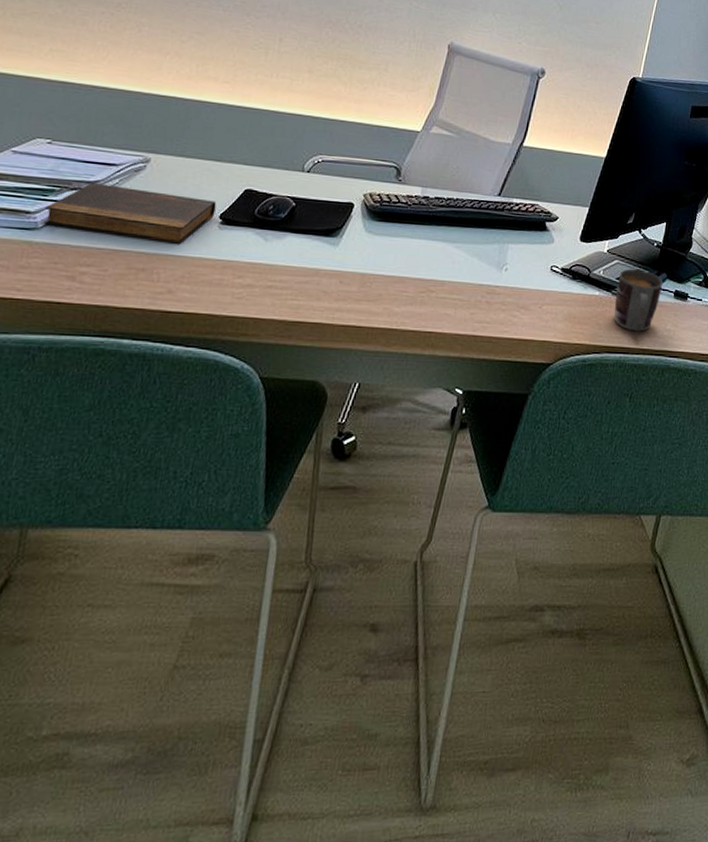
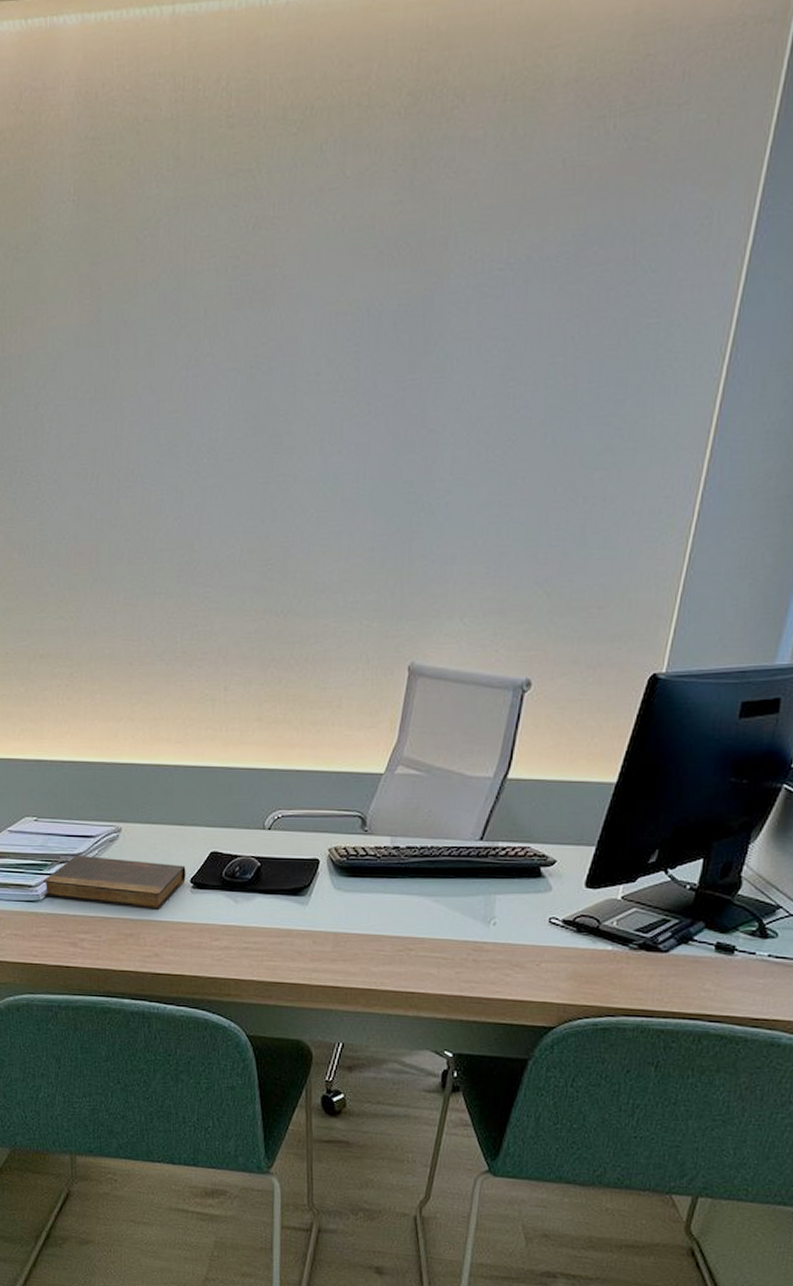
mug: present [614,268,663,332] -> none [632,917,700,992]

